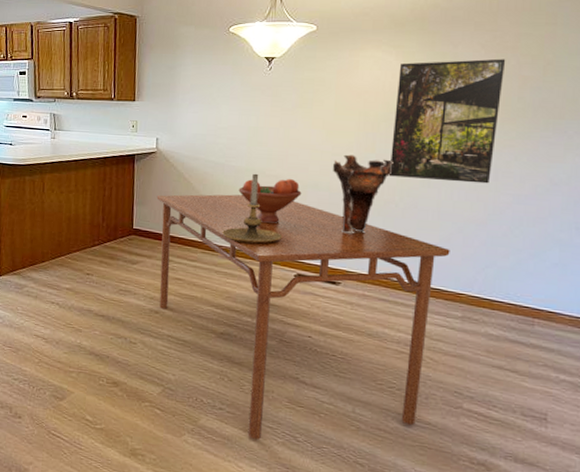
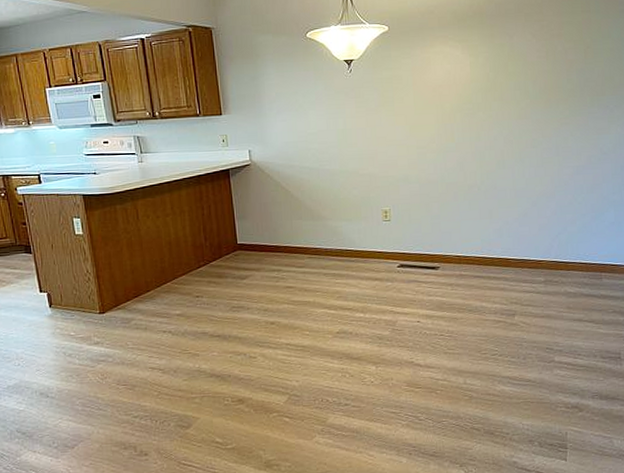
dining table: present [156,194,450,439] -> none [257,196,528,427]
candle holder: present [222,173,283,244] -> none [326,174,382,243]
fruit bowl: present [238,178,302,224] -> none [335,175,395,222]
vase: present [332,154,393,234] -> none [418,146,472,221]
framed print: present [390,58,506,184] -> none [466,45,554,163]

